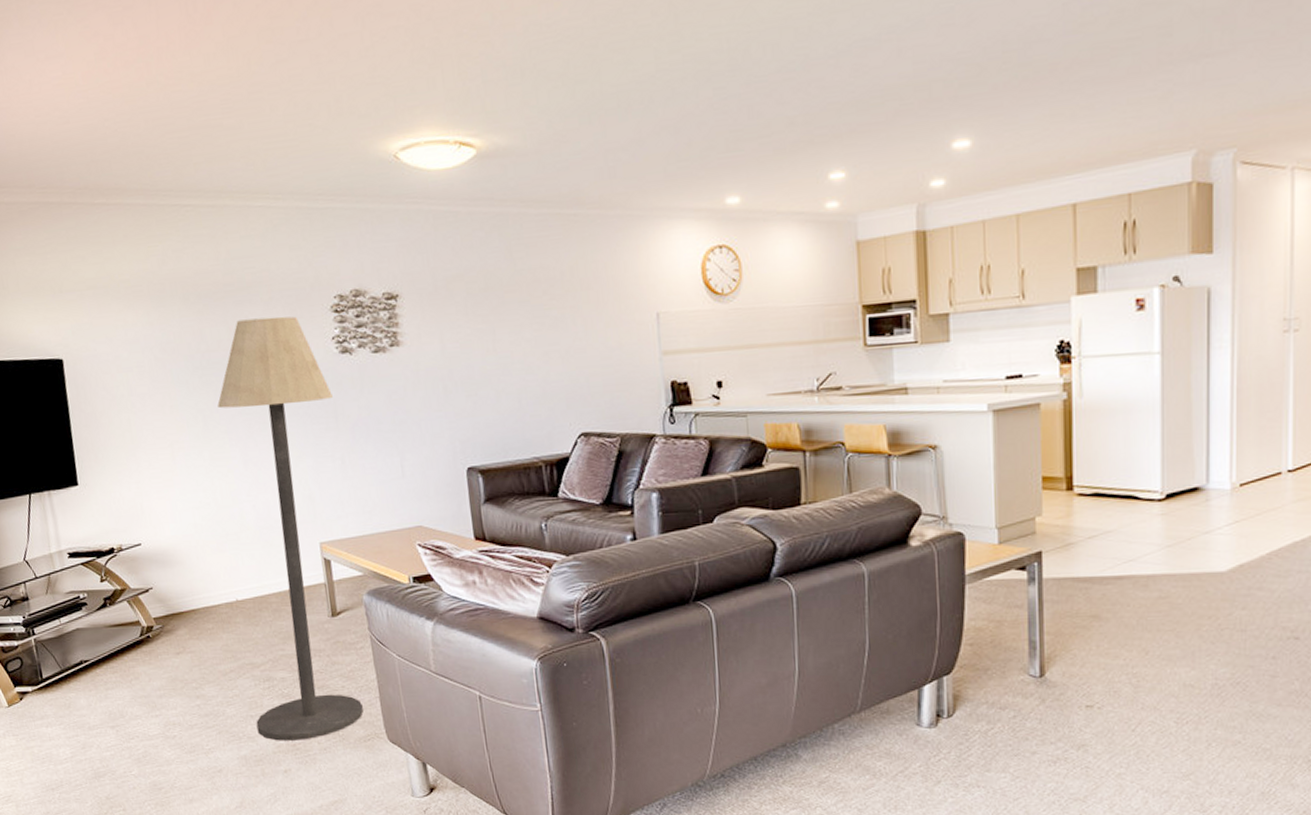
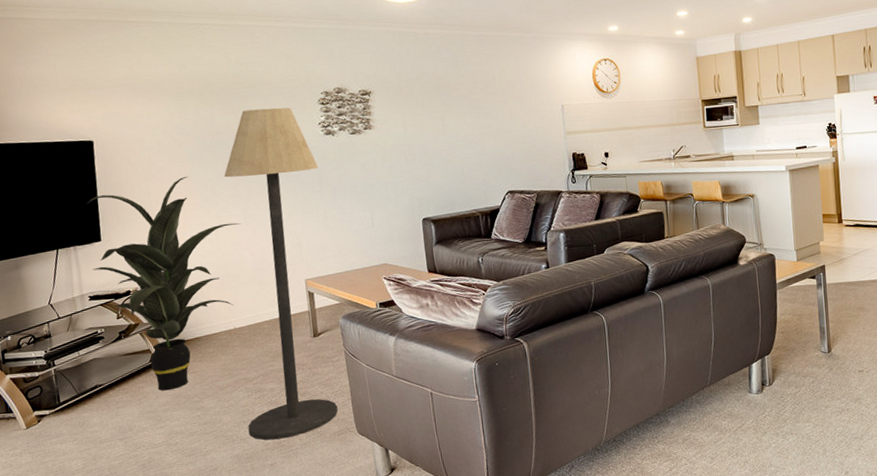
indoor plant: none [60,406,240,673] -> present [87,177,241,391]

